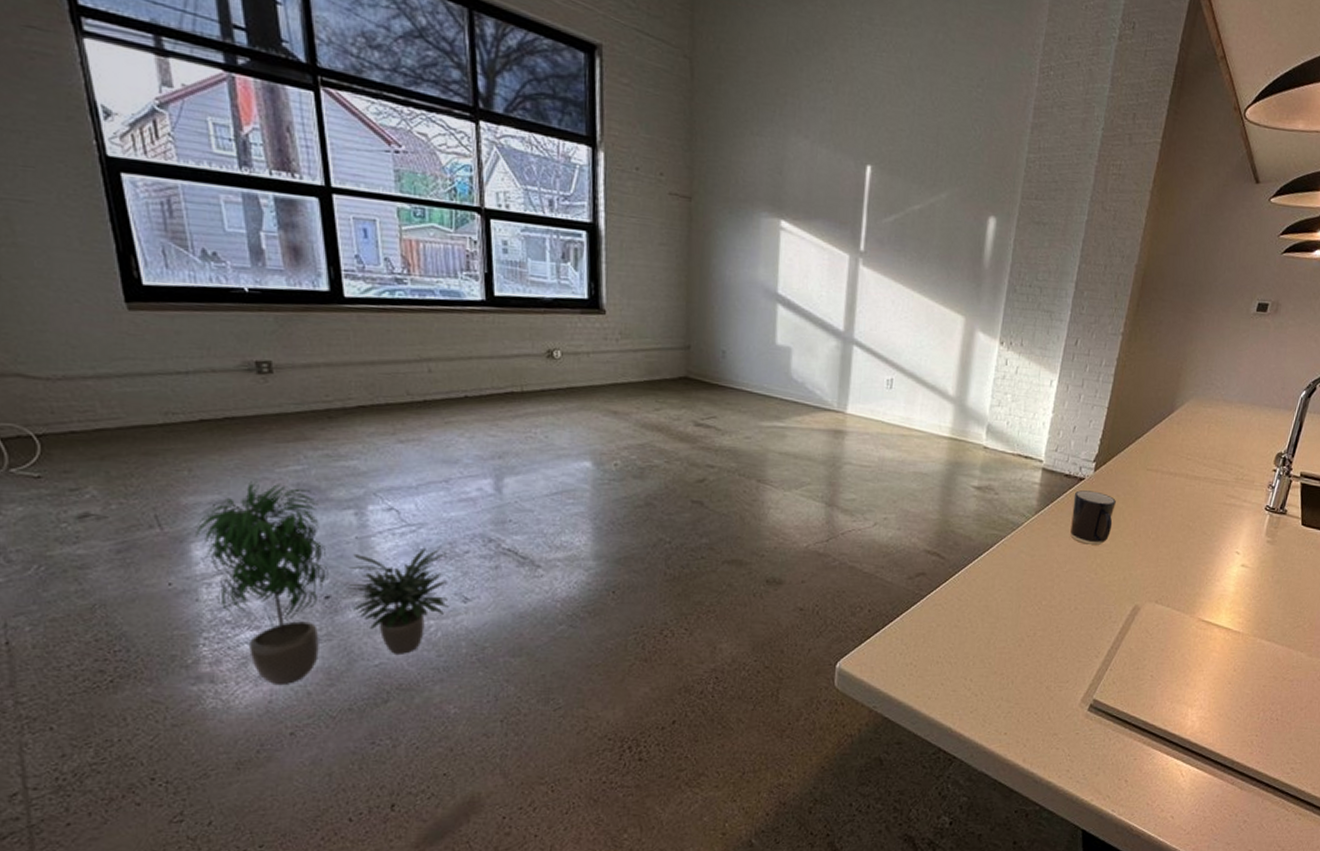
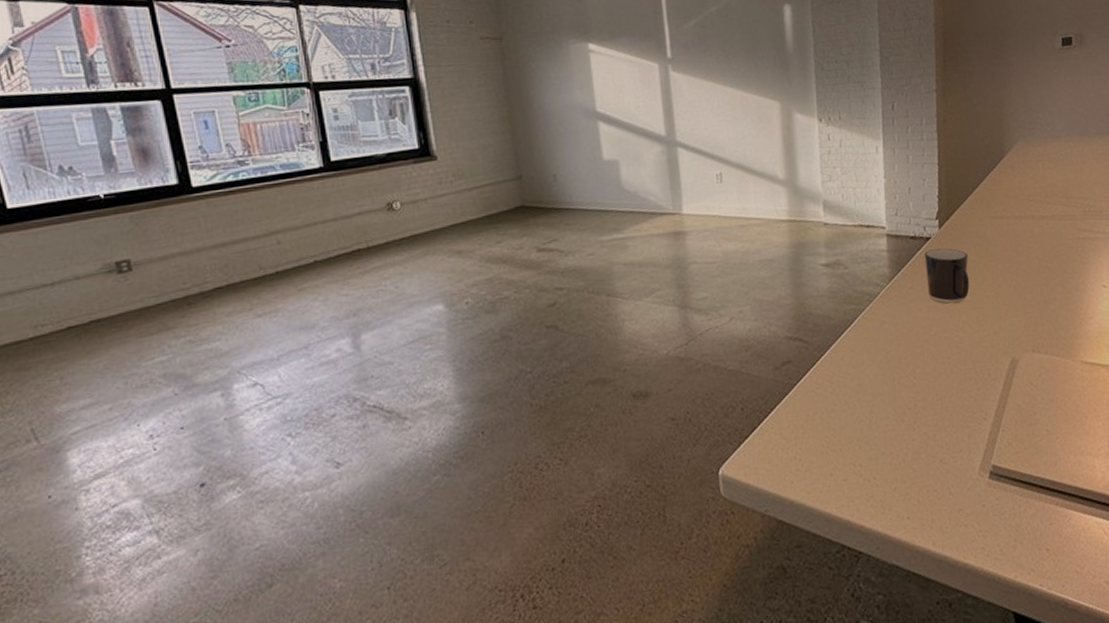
potted plant: present [196,481,449,684] -> none [71,376,322,586]

